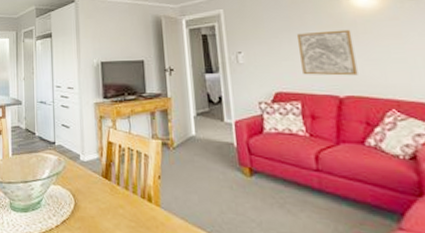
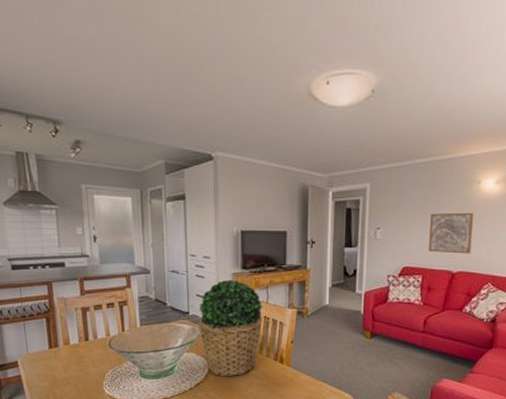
potted plant: none [64,109,126,215] -> present [199,279,263,377]

